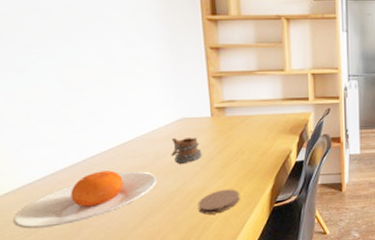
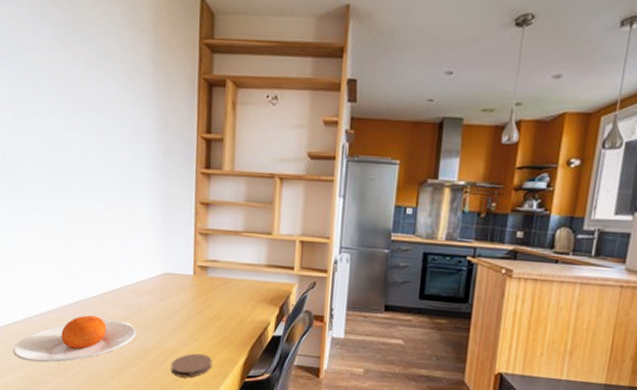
mug: present [171,137,202,164] -> none [152,291,181,320]

